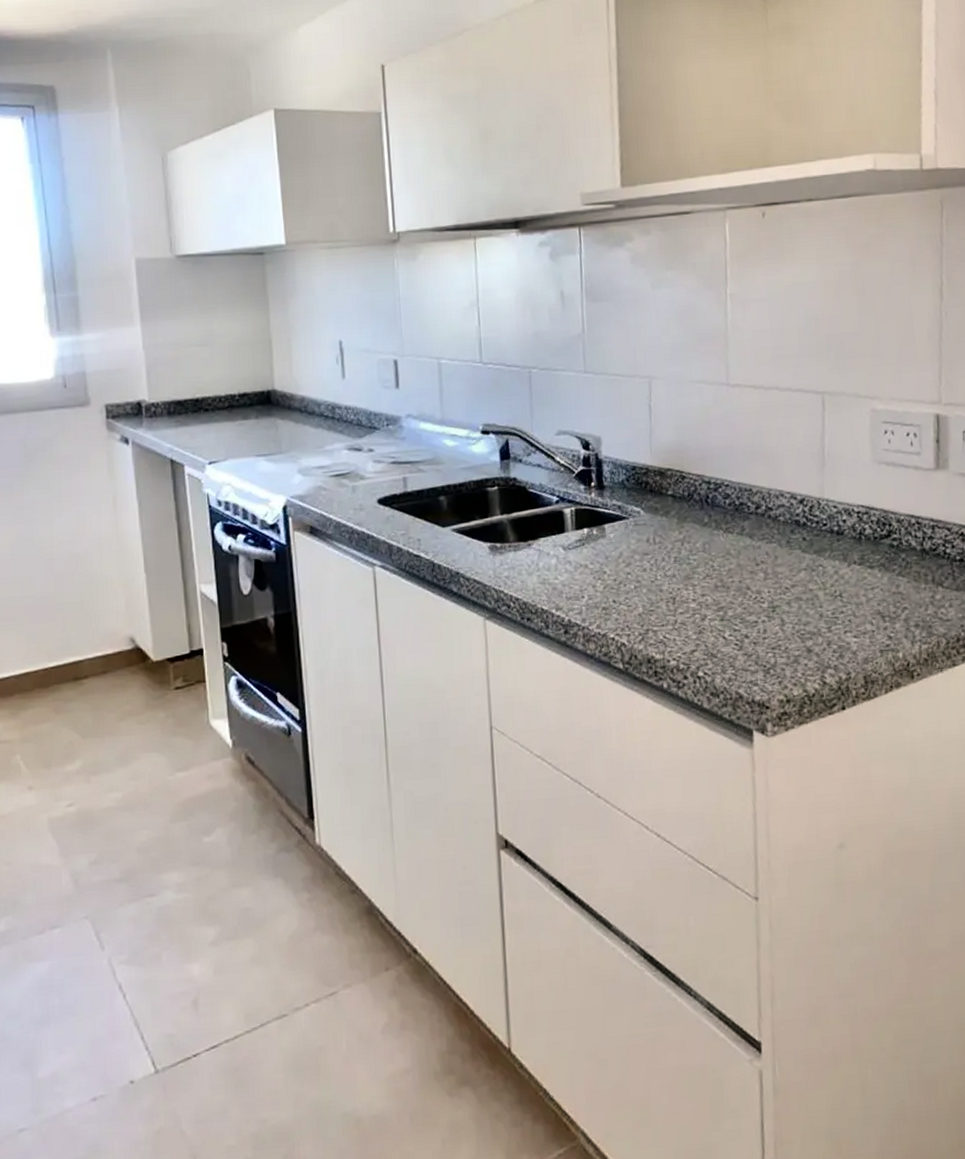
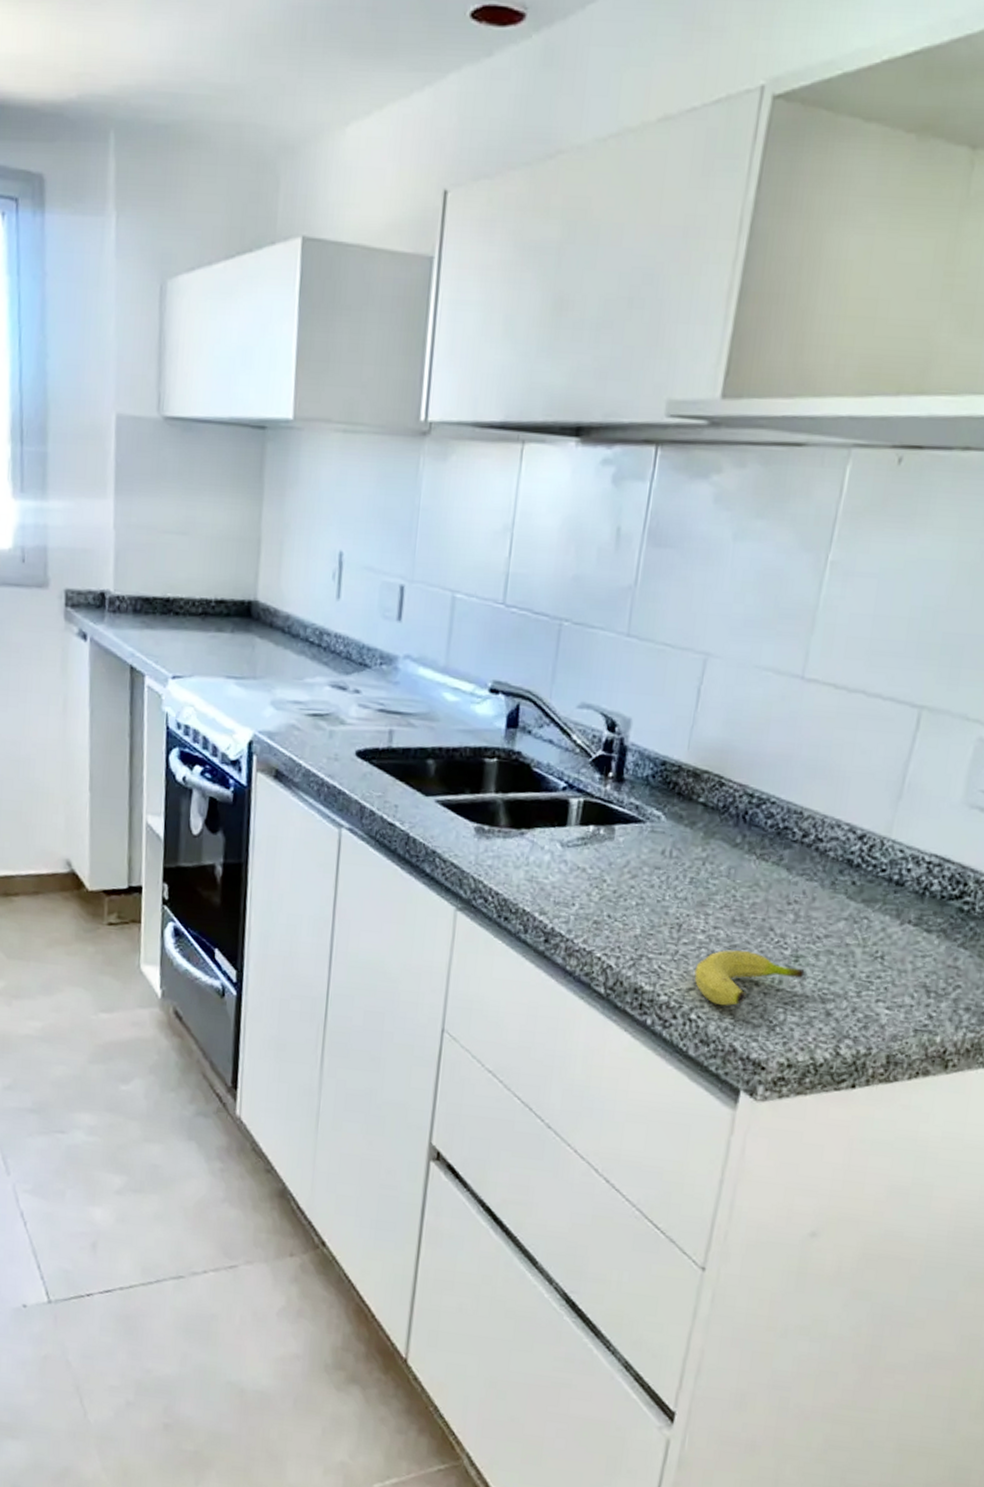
fruit: none [694,610,783,660] -> present [694,950,805,1006]

